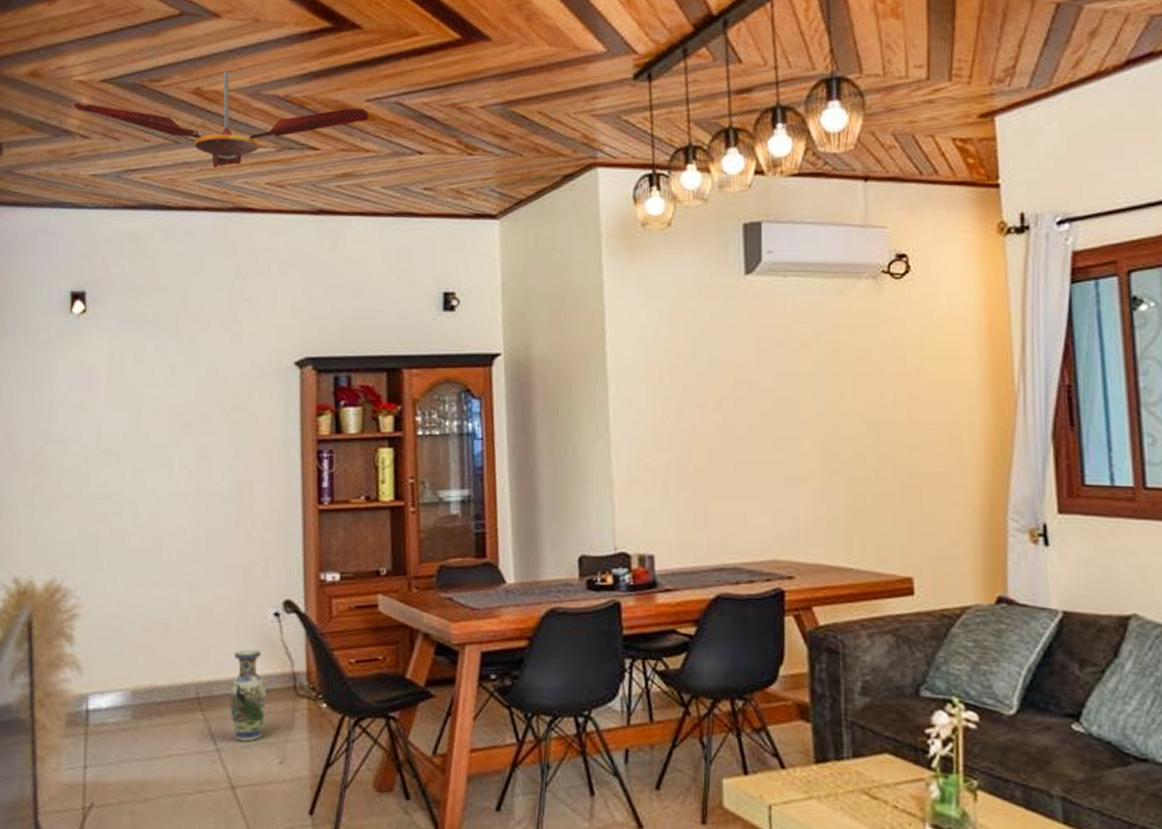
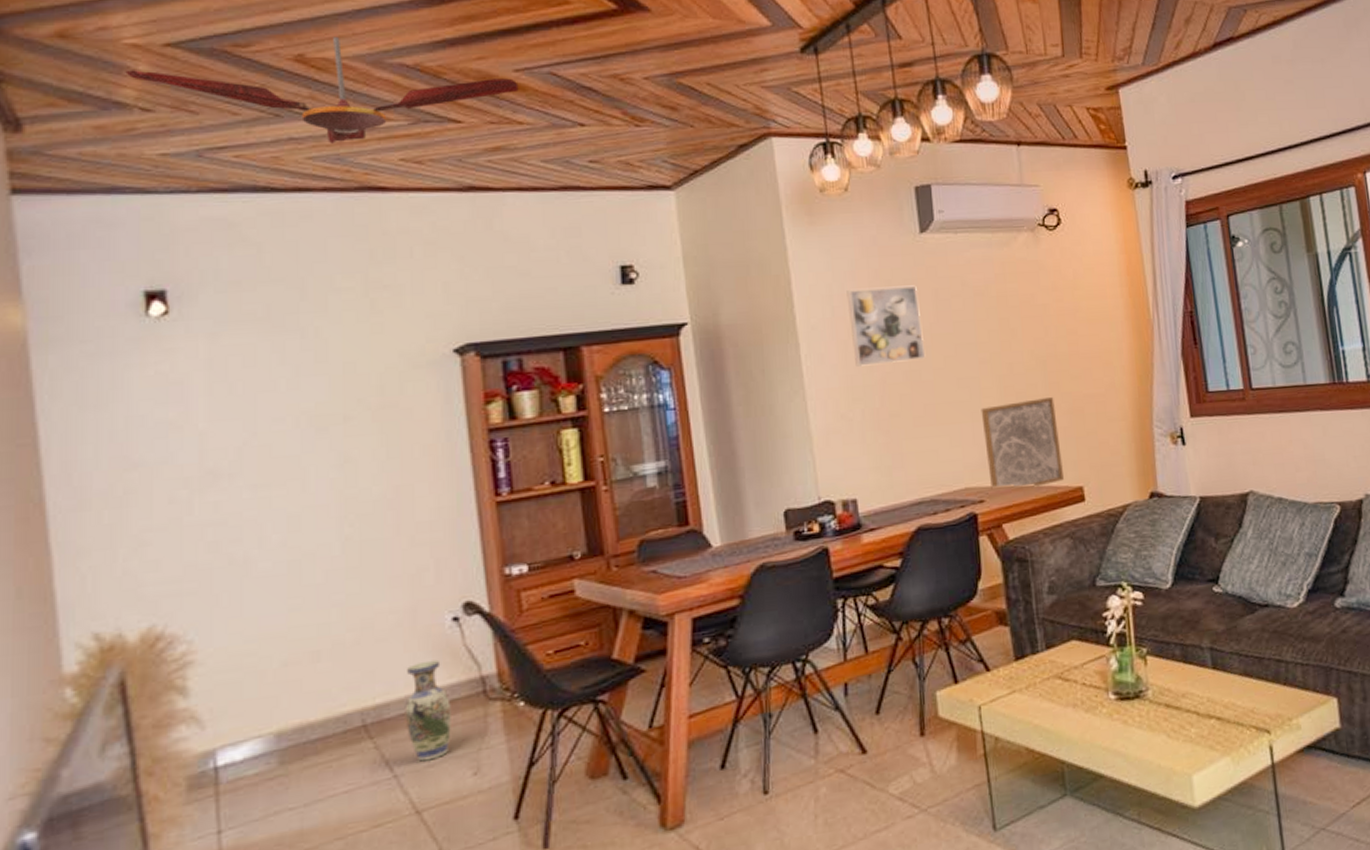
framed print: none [661,331,741,414] -> present [846,285,926,367]
wall art: none [798,470,891,570] -> present [981,397,1065,490]

